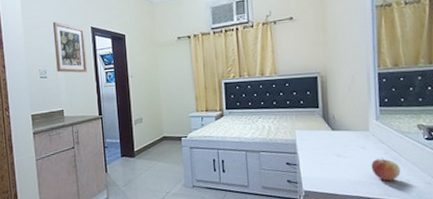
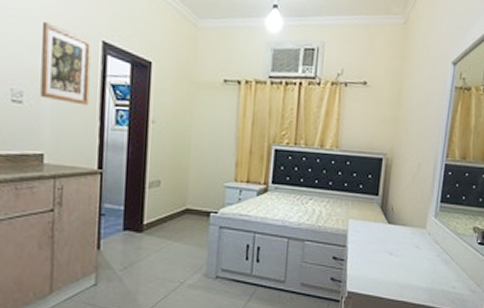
apple: present [371,157,401,181] -> none [421,260,450,286]

